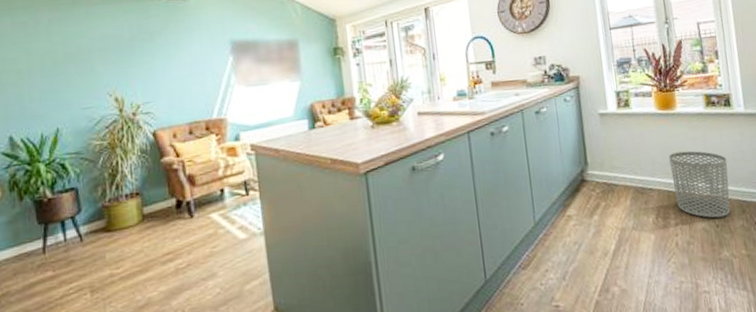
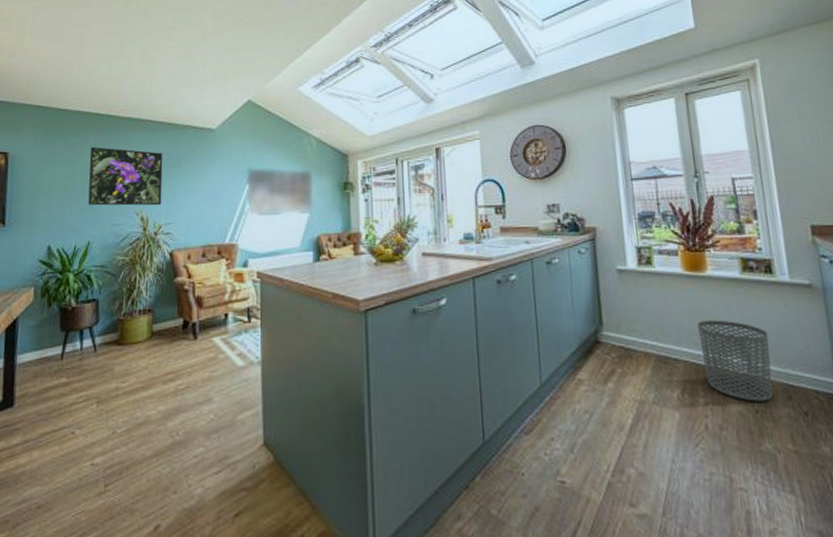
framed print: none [44,24,137,89] -> present [88,146,163,206]

